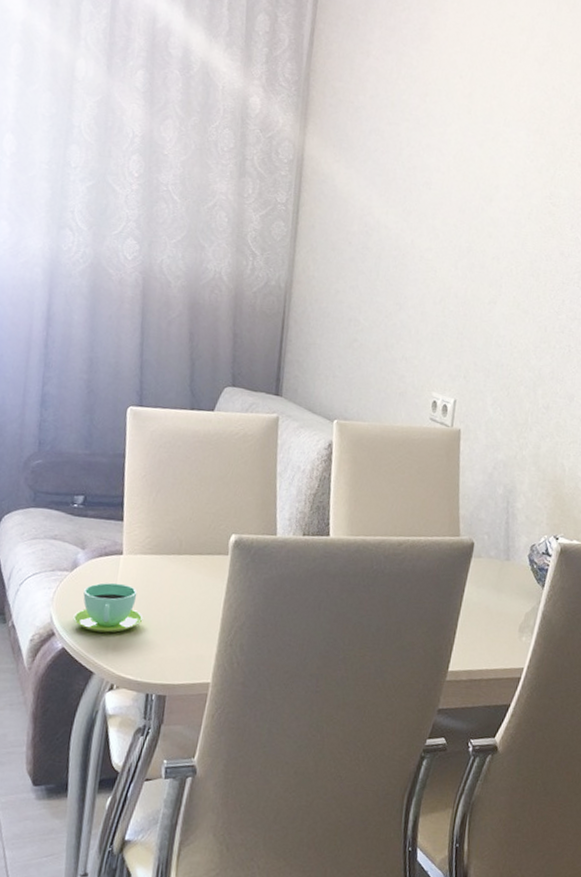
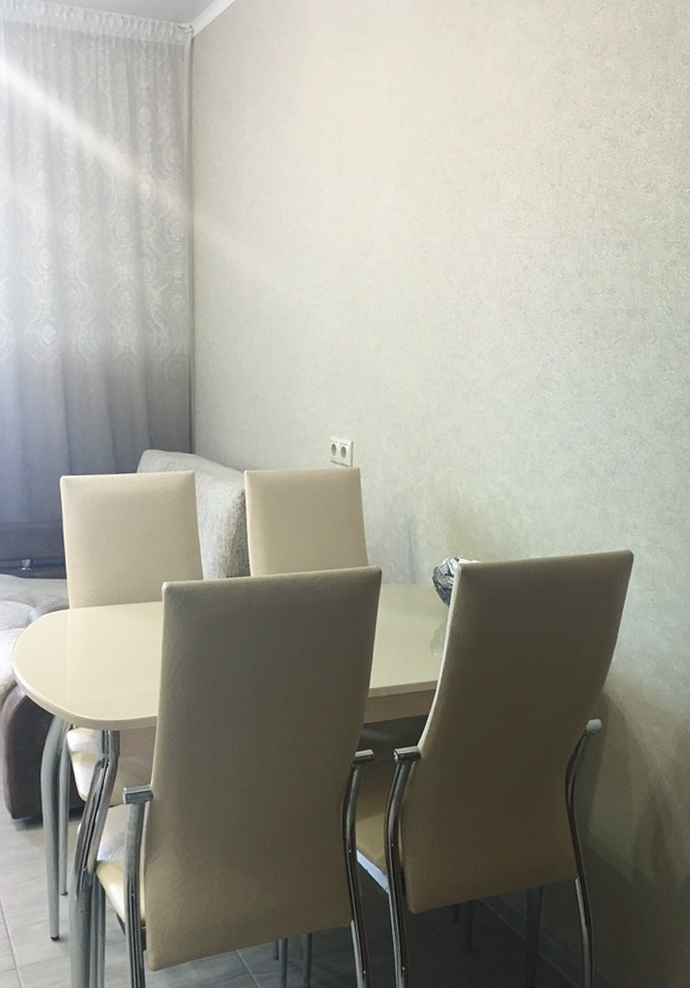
cup: present [73,582,144,633] -> none [32,634,93,679]

